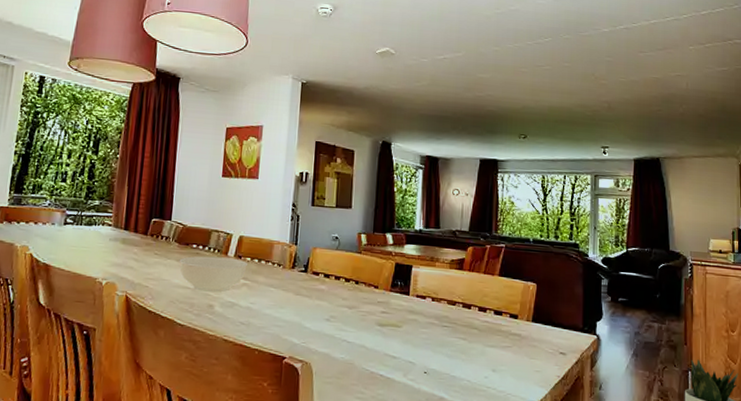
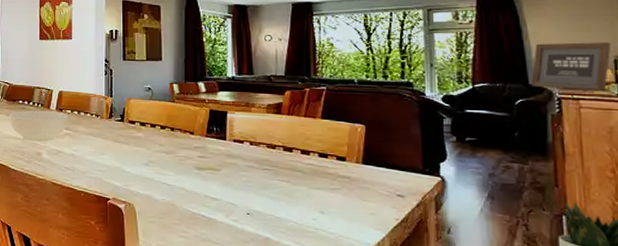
picture frame: none [671,213,731,260] -> present [530,42,612,92]

